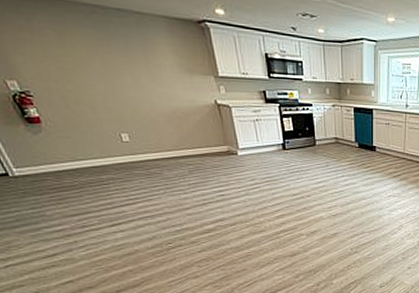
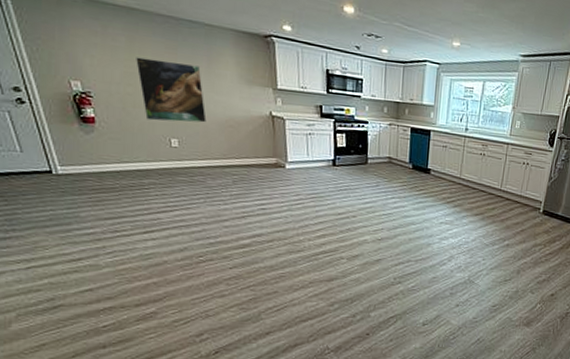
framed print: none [69,51,153,117] -> present [136,57,207,123]

